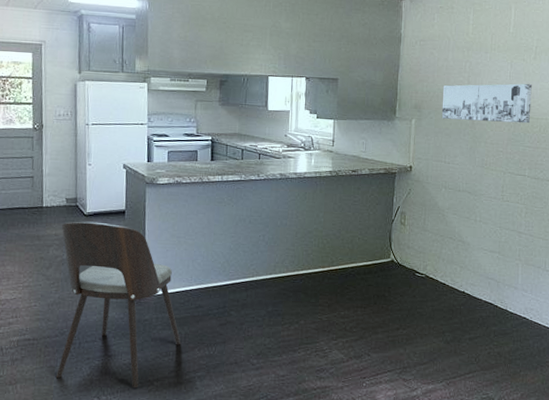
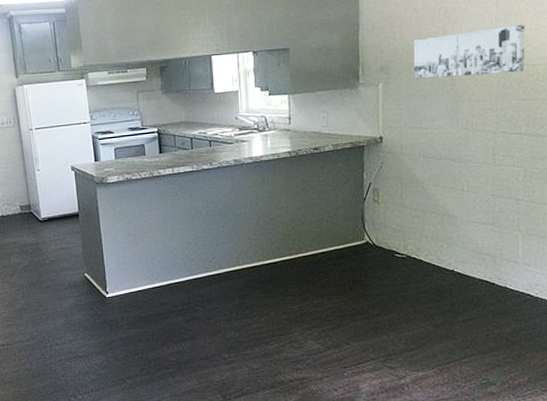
dining chair: present [57,221,182,388] -> none [19,227,149,387]

